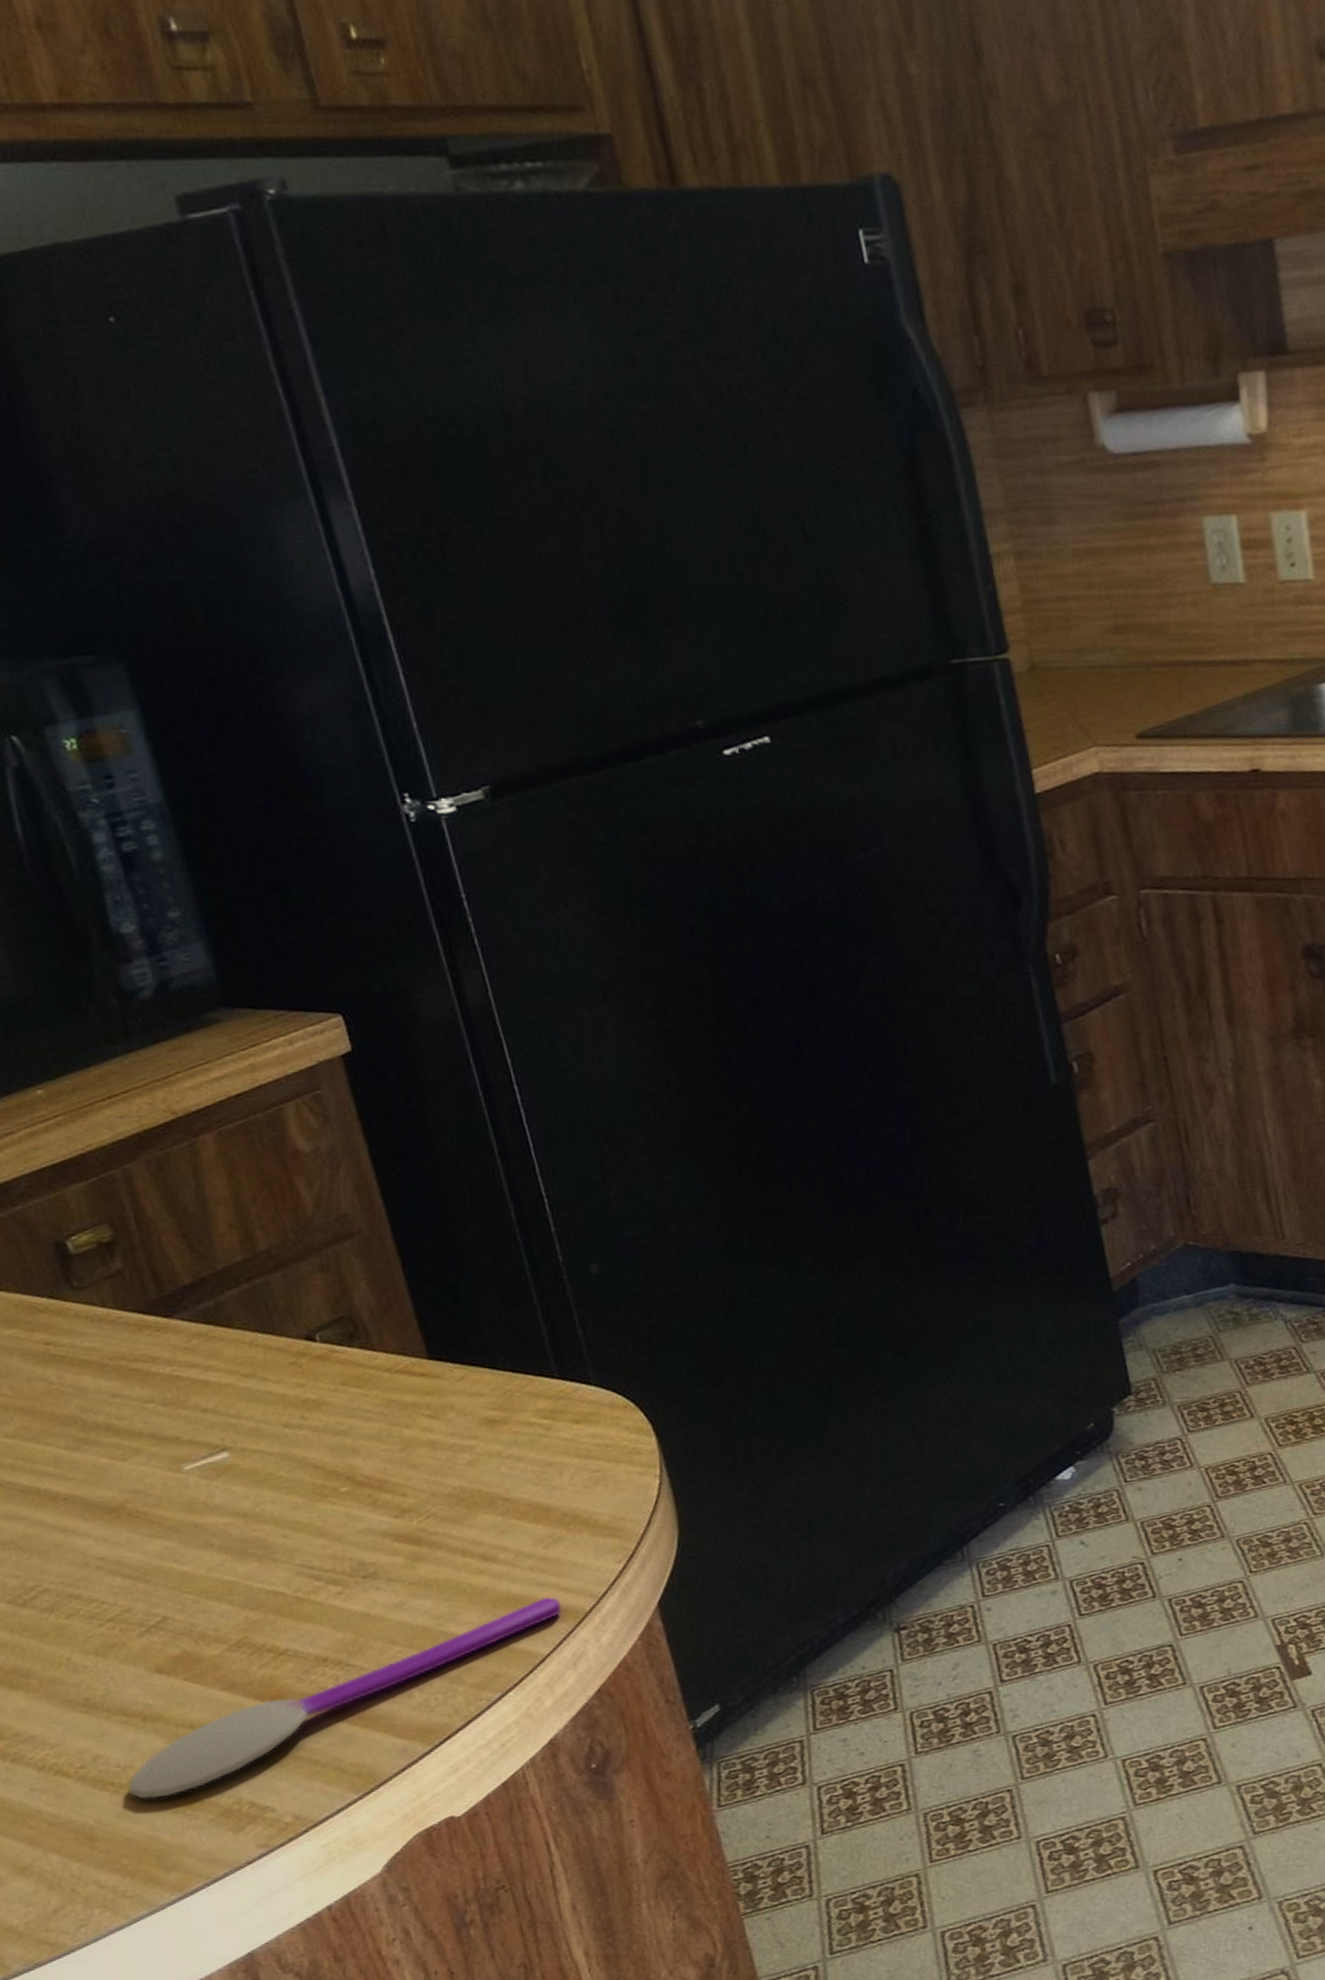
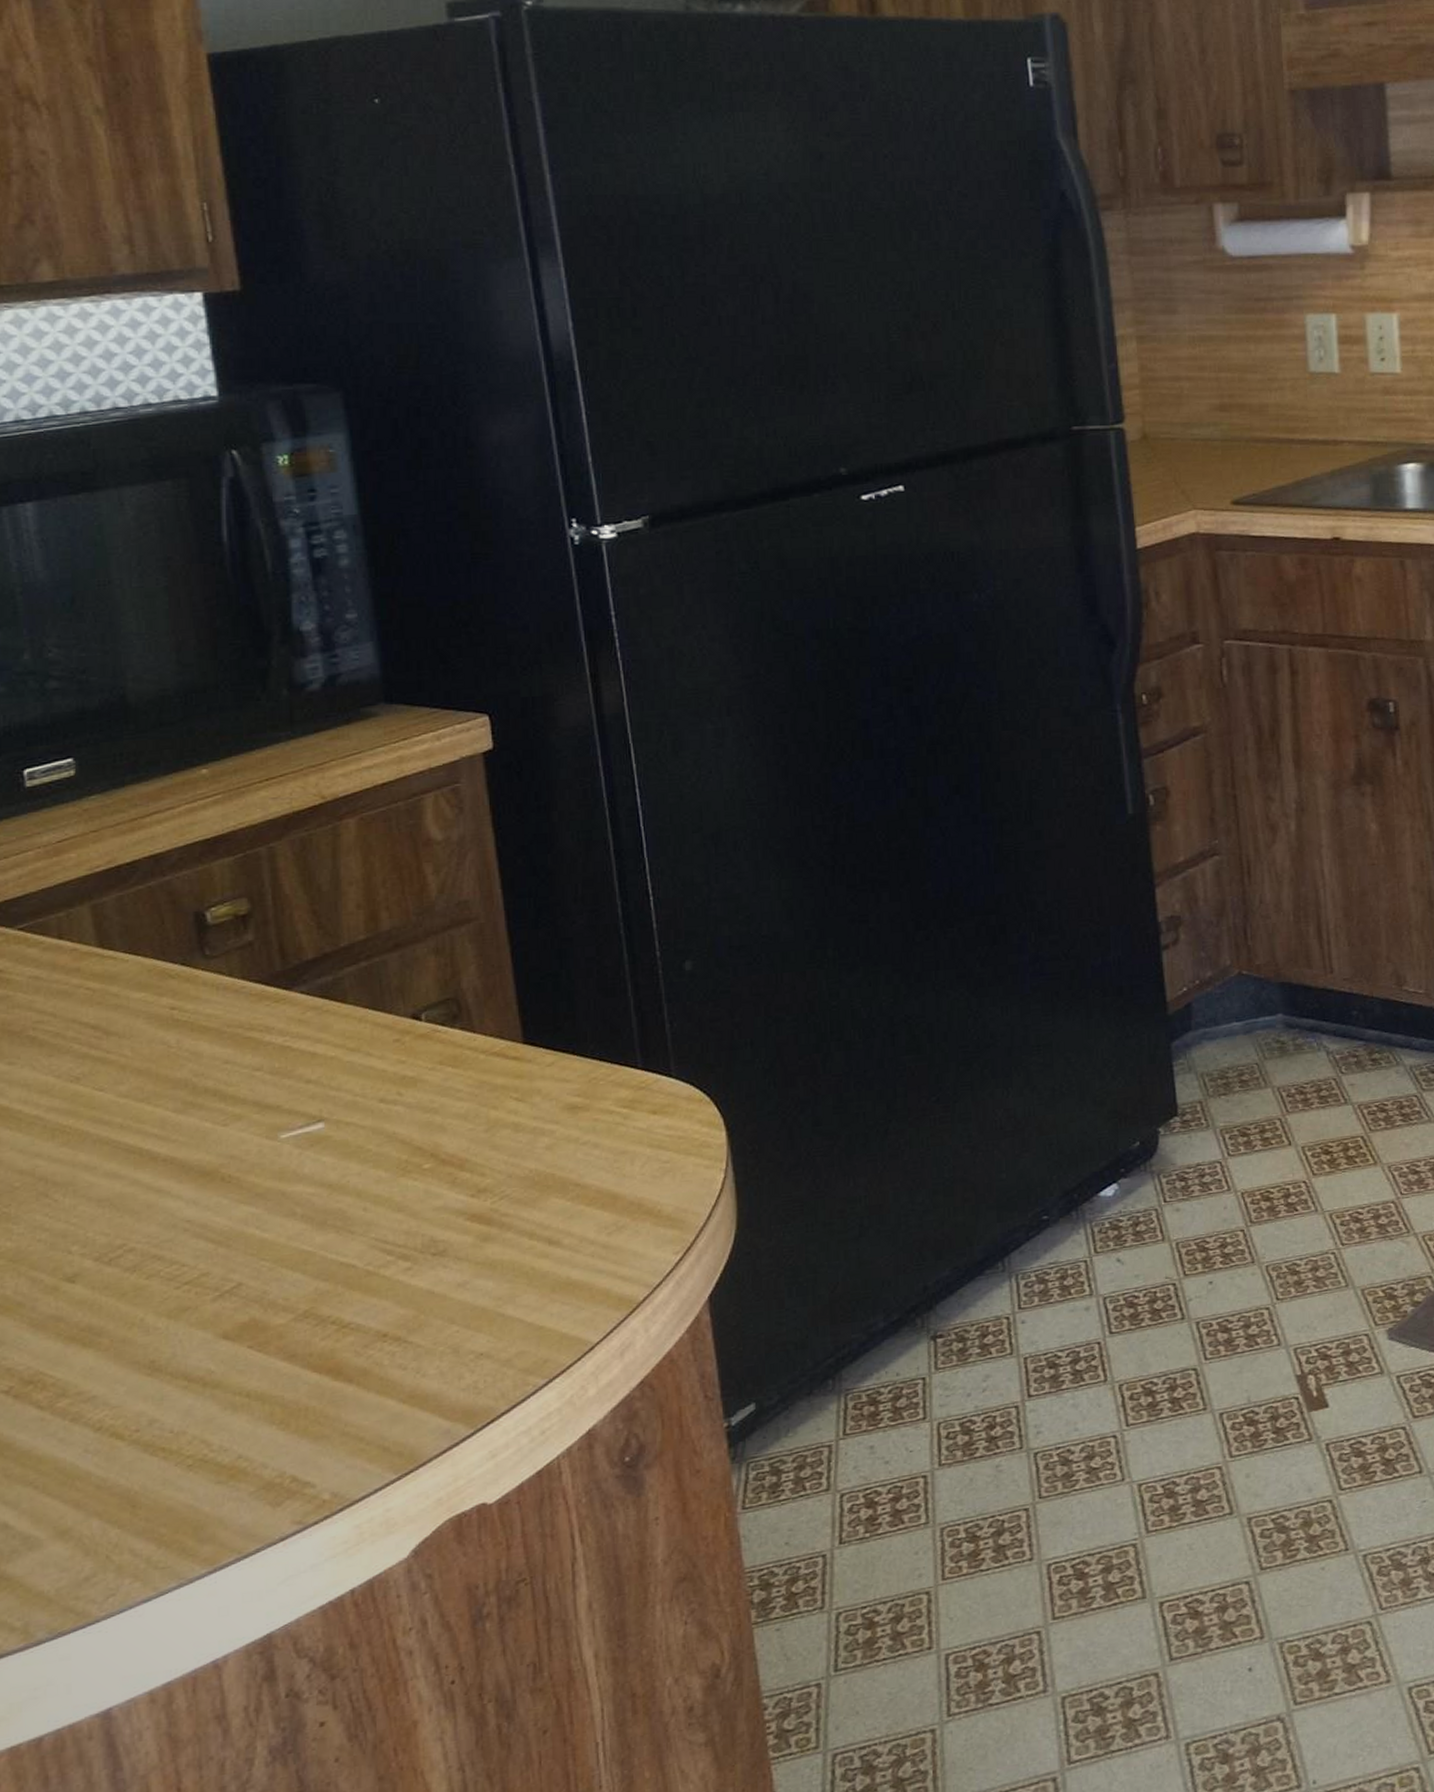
spoon: present [128,1596,562,1800] -> none [177,1283,617,1468]

